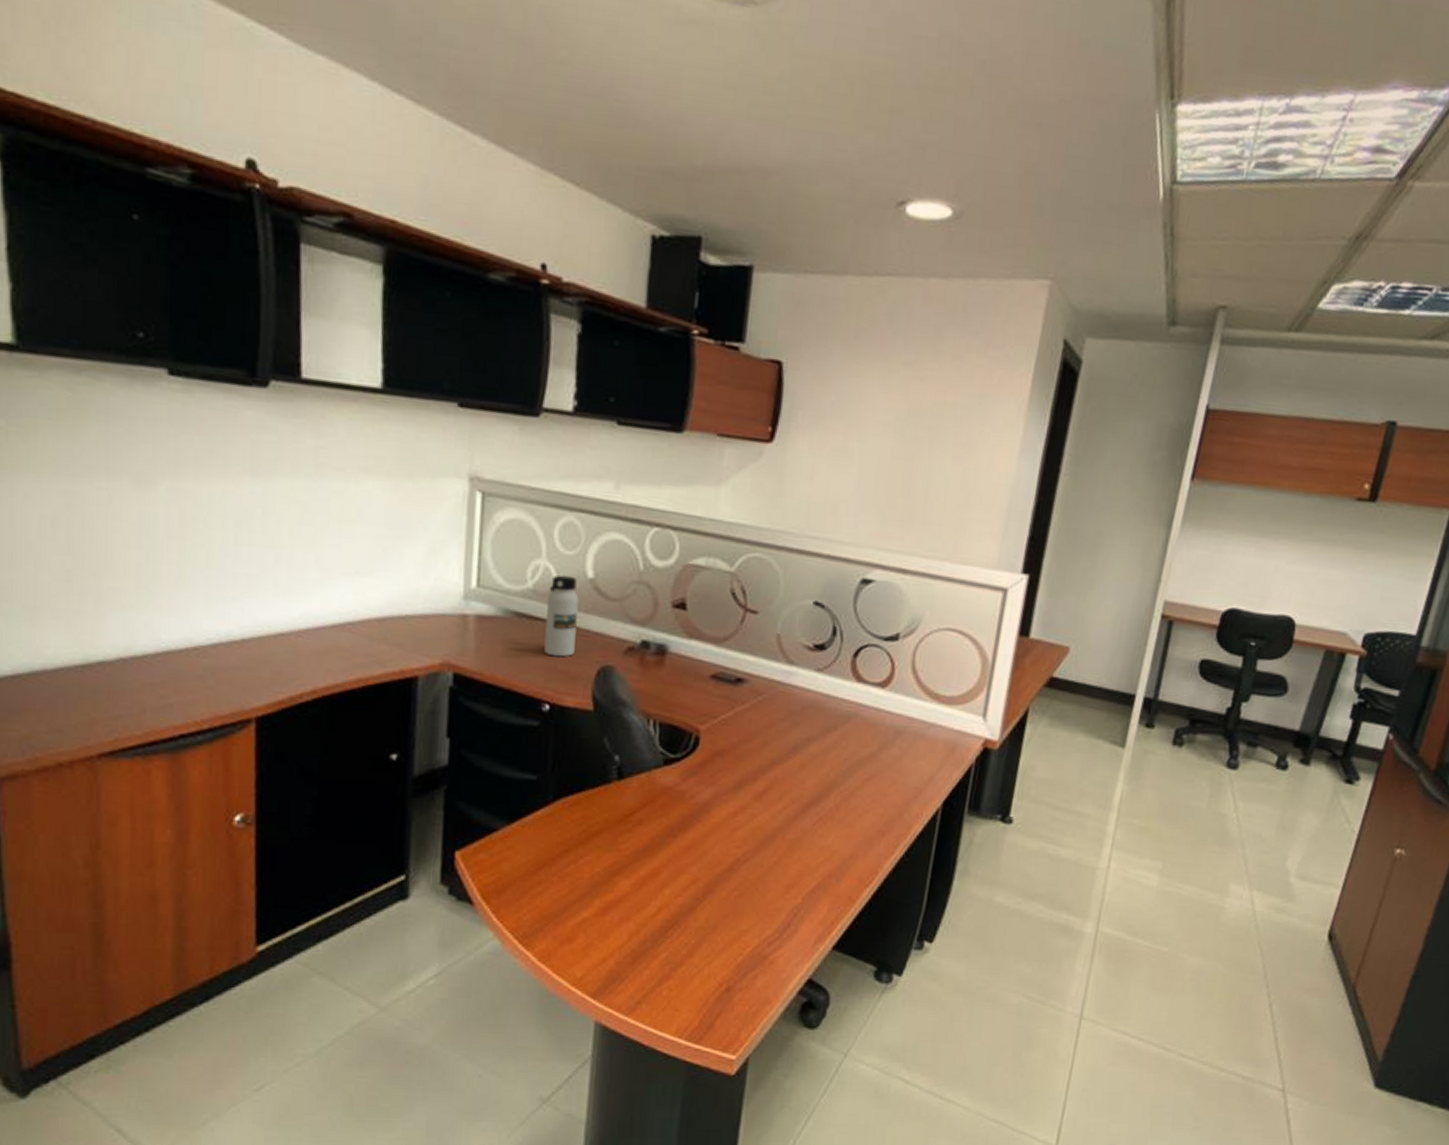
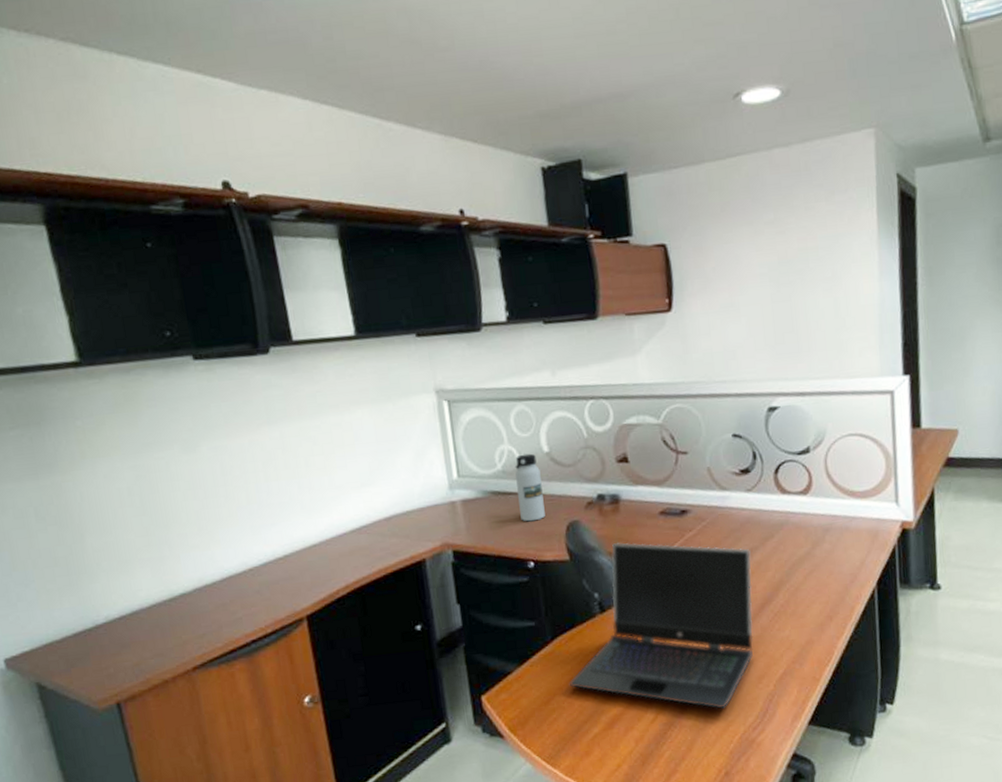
laptop computer: none [563,700,807,915] -> present [569,542,753,709]

